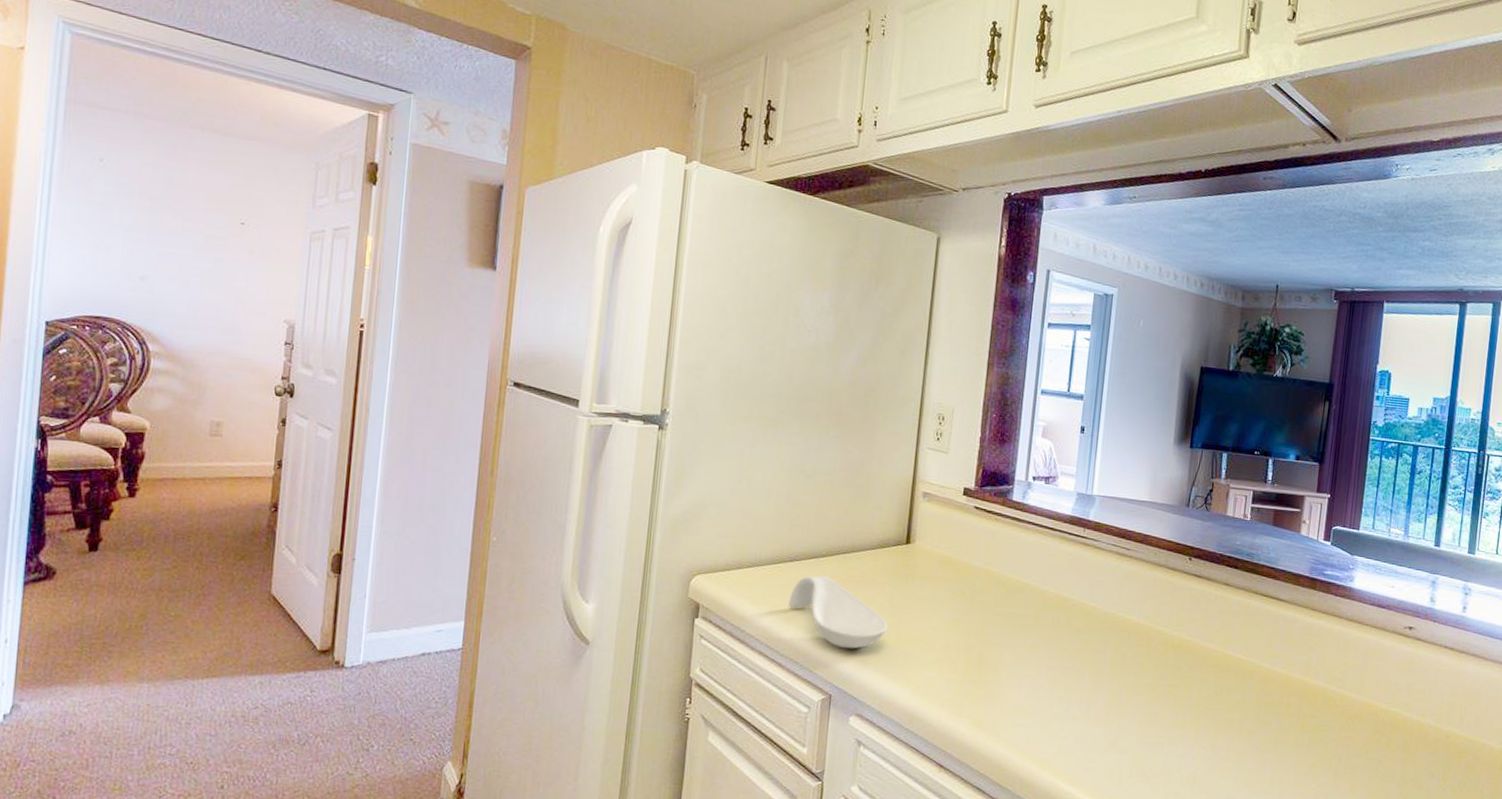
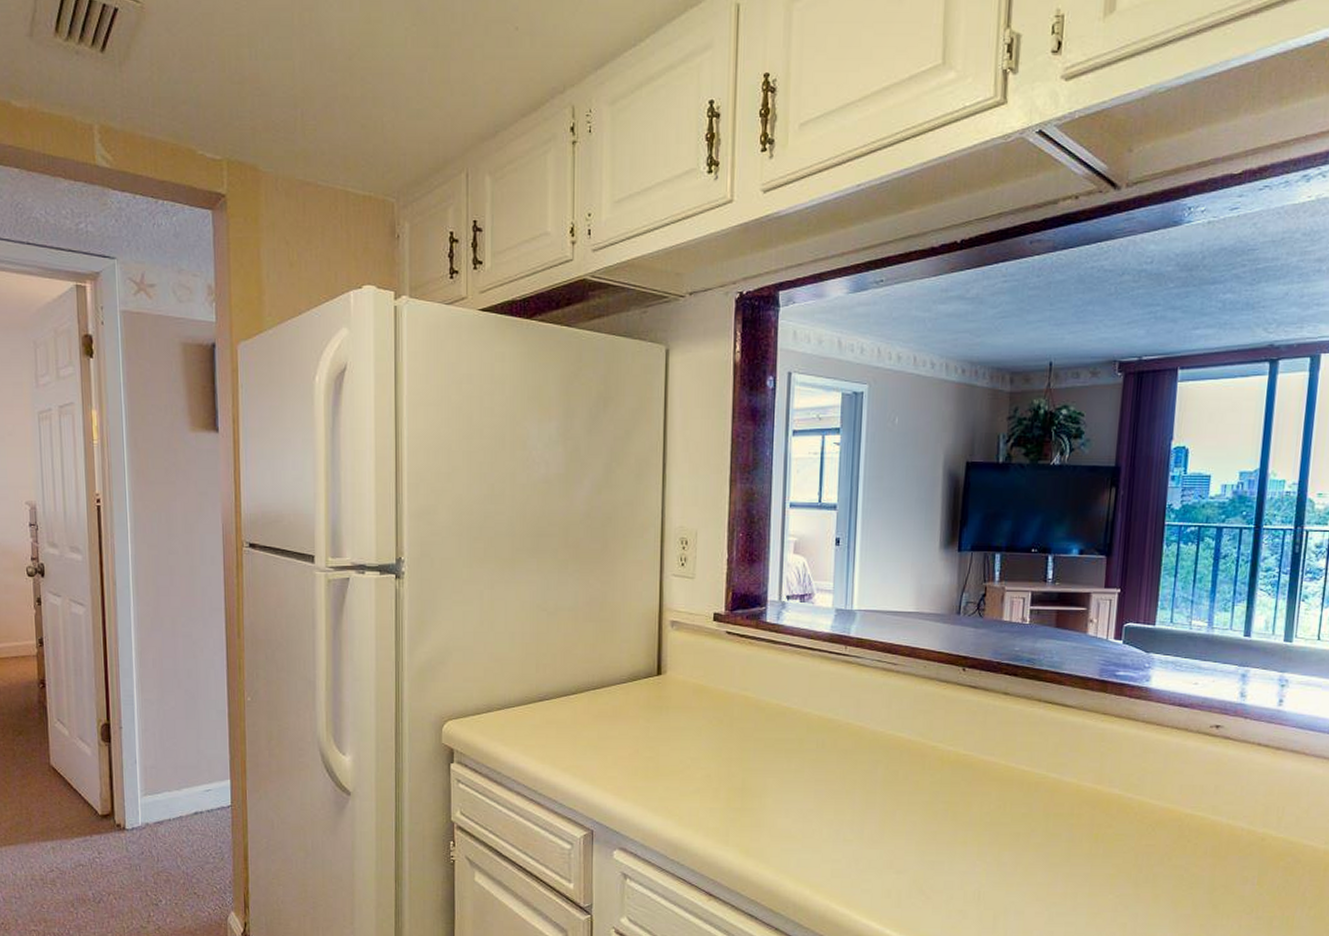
spoon rest: present [788,576,888,649] -> none [542,713,645,784]

